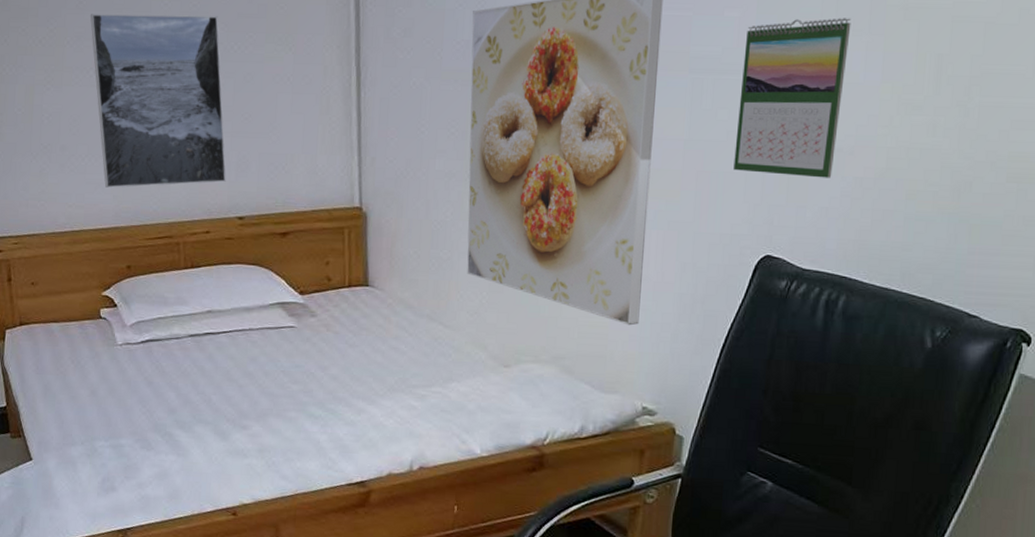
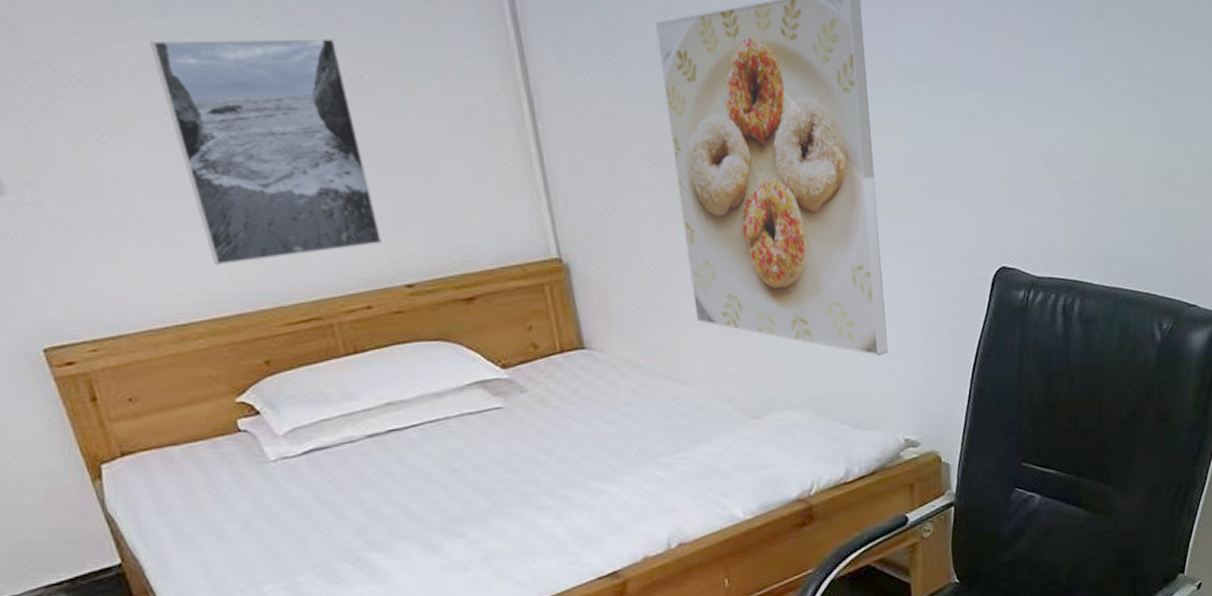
calendar: present [733,18,851,178] -> none [949,18,1051,183]

